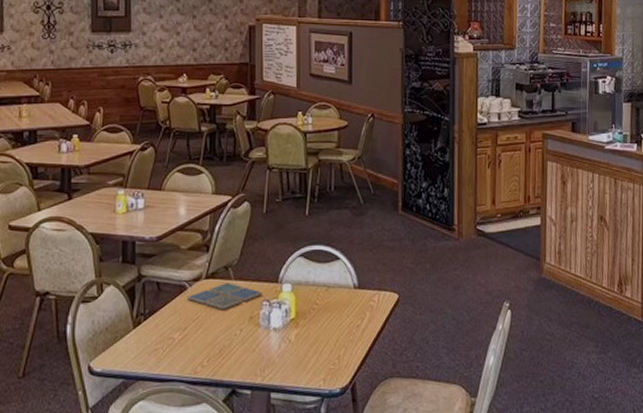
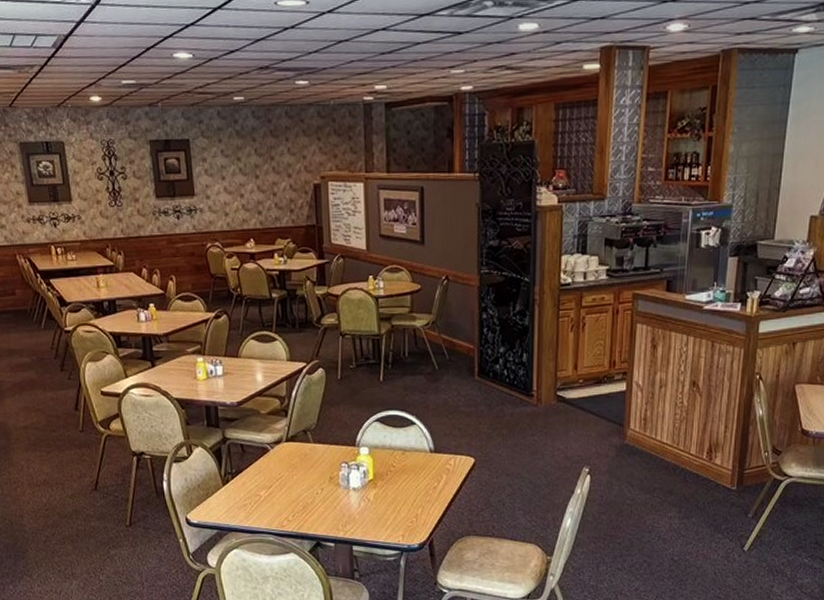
drink coaster: present [187,282,262,310] -> none [269,445,340,471]

